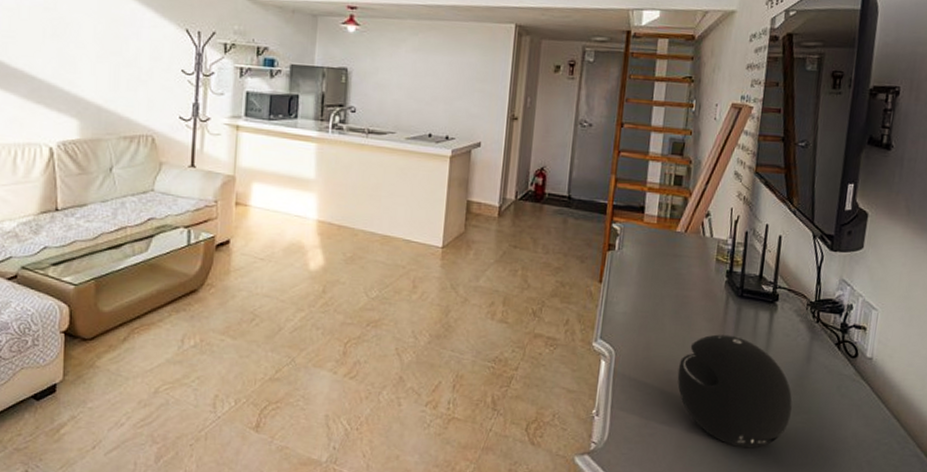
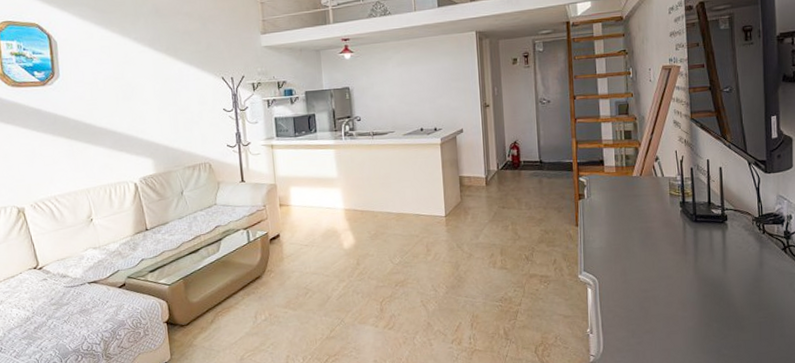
speaker: present [677,334,793,447] -> none [652,254,753,344]

